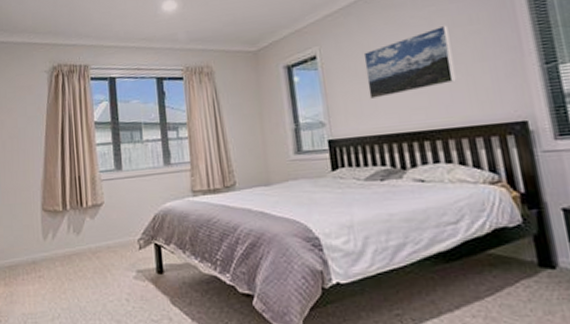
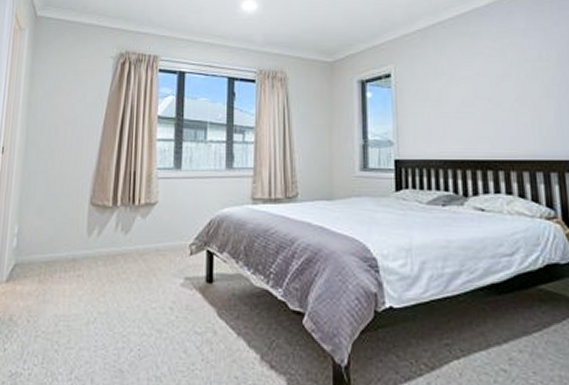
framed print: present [363,25,456,99] -> none [437,58,523,122]

